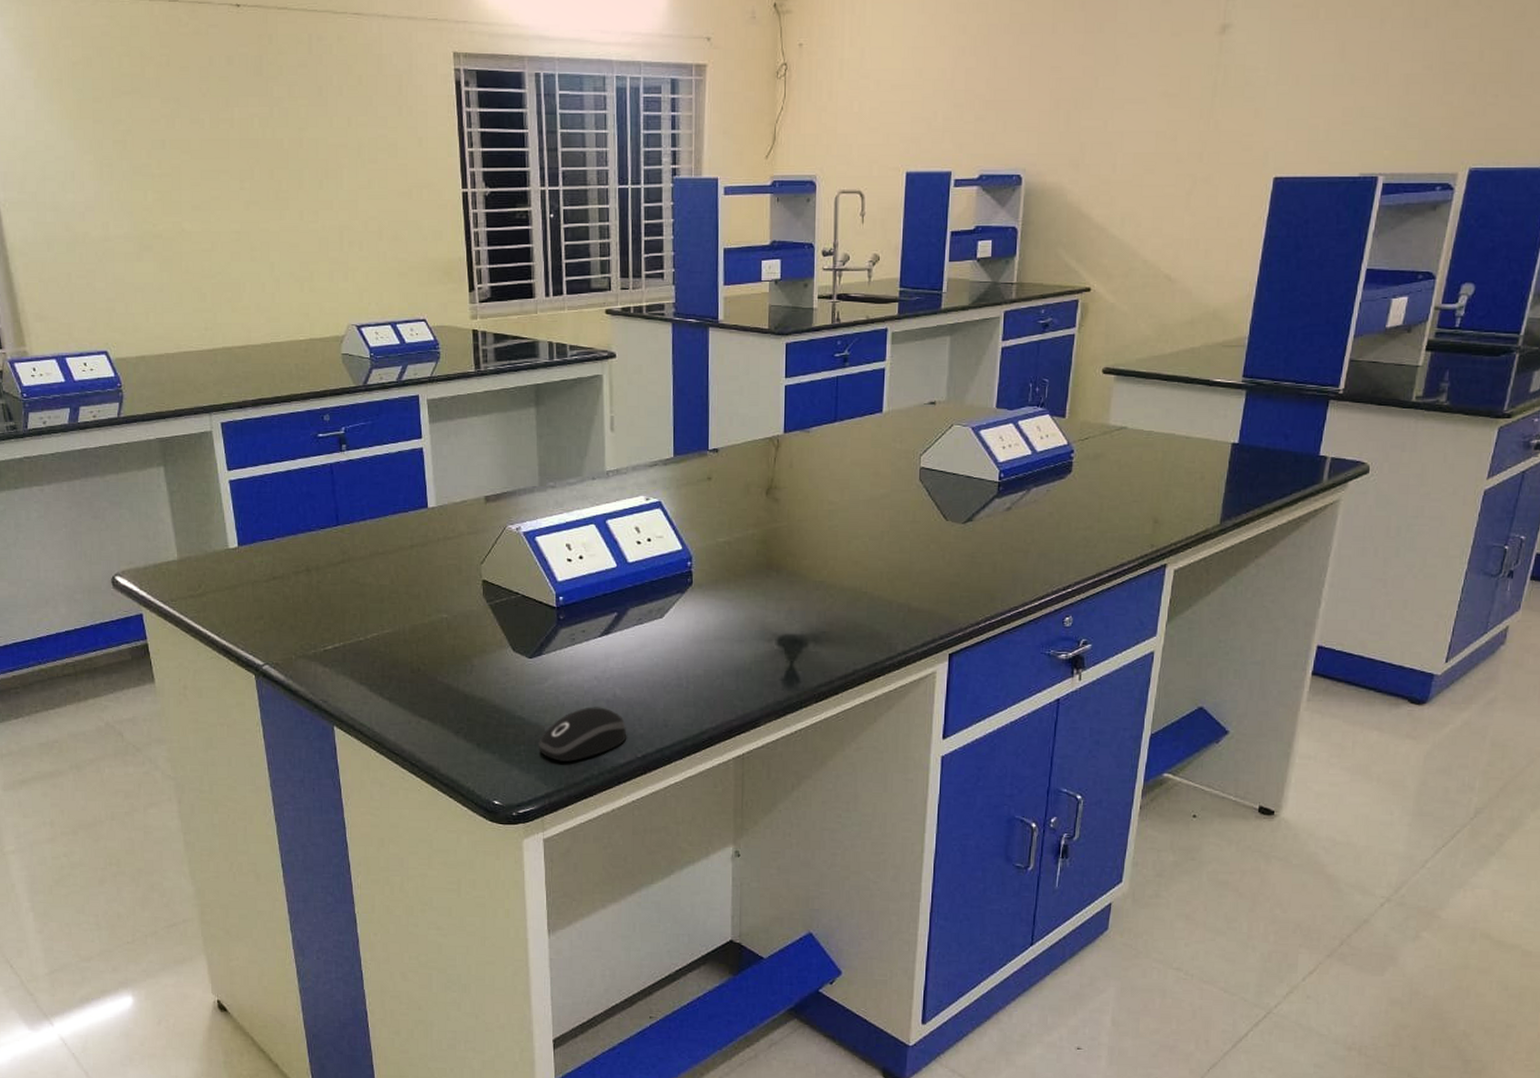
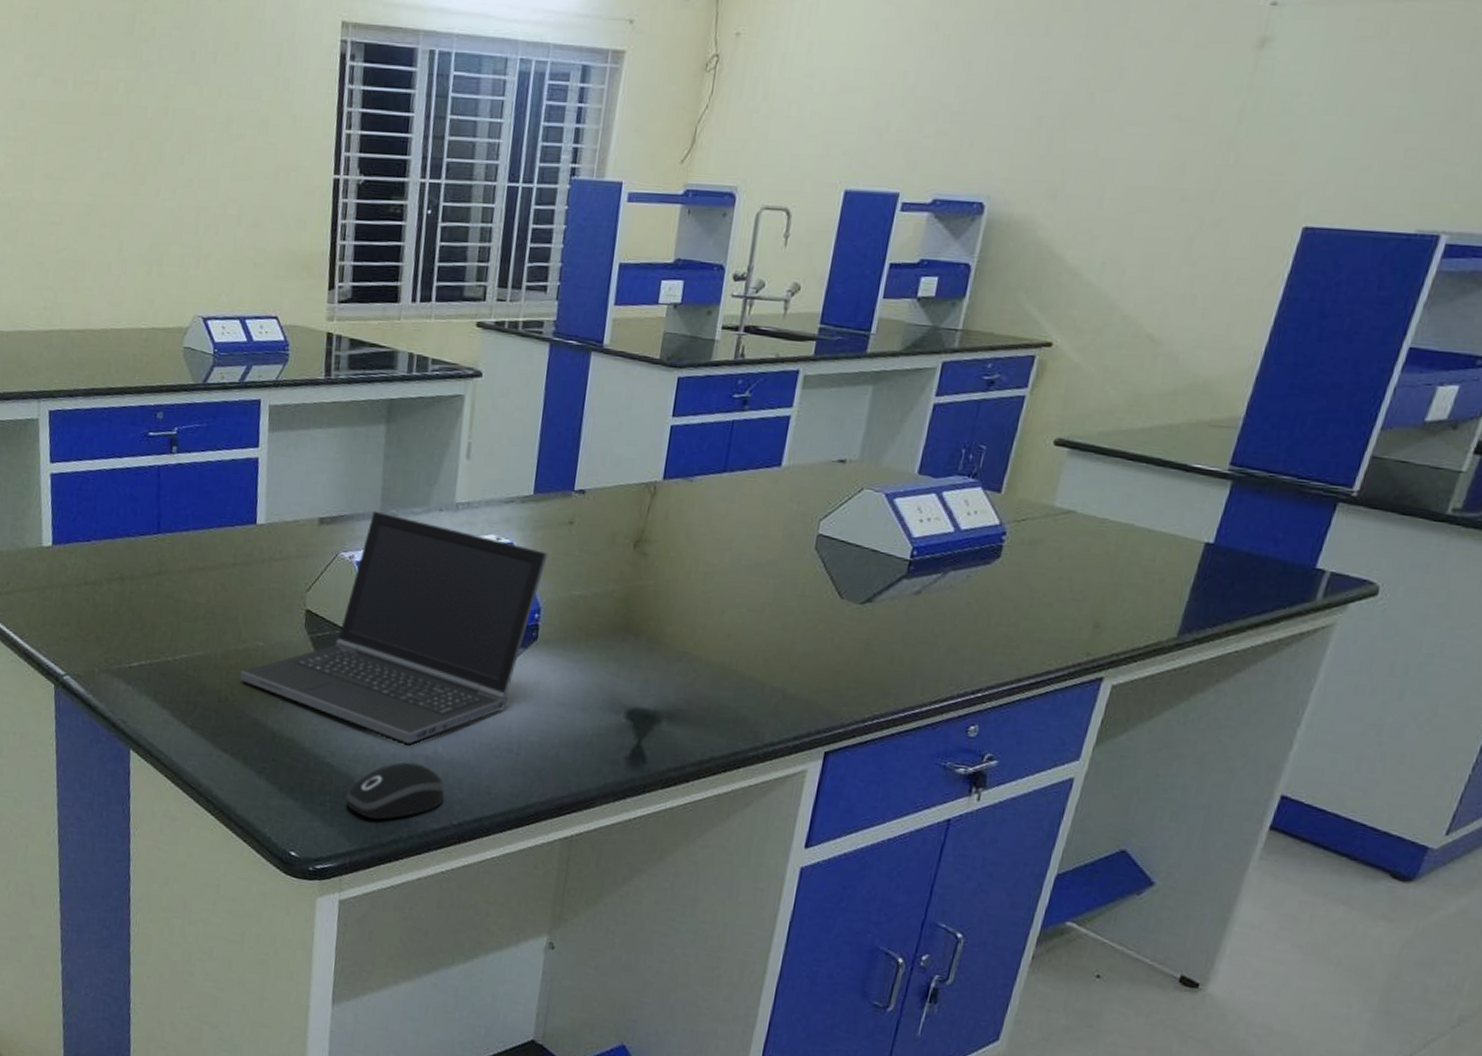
laptop computer: none [429,485,693,691] -> present [240,510,548,744]

